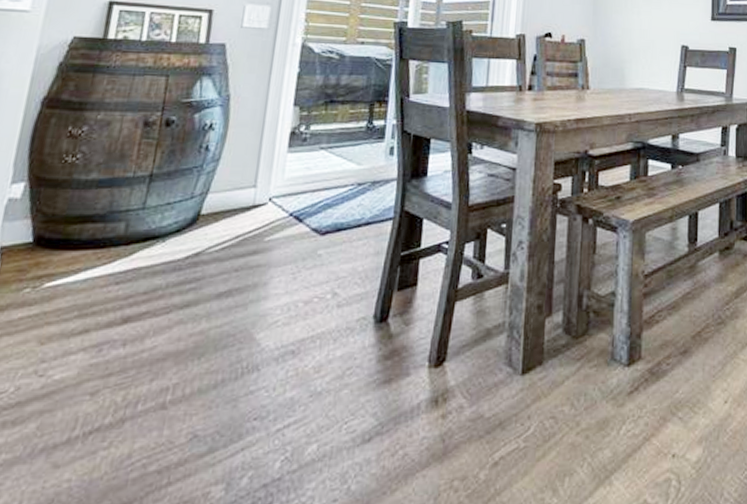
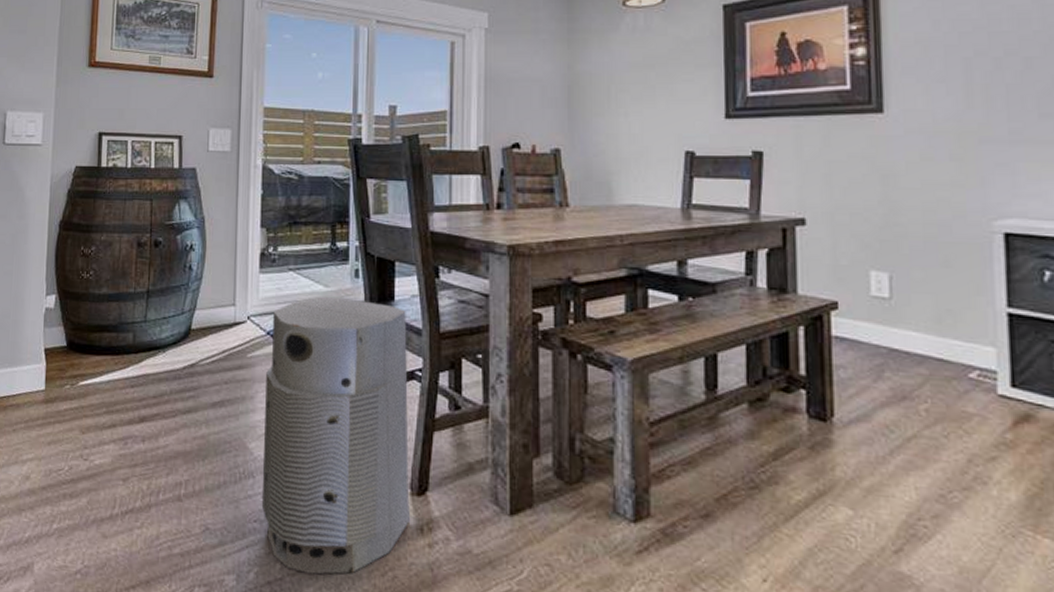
air purifier: none [264,174,438,468] -> present [261,296,411,575]

